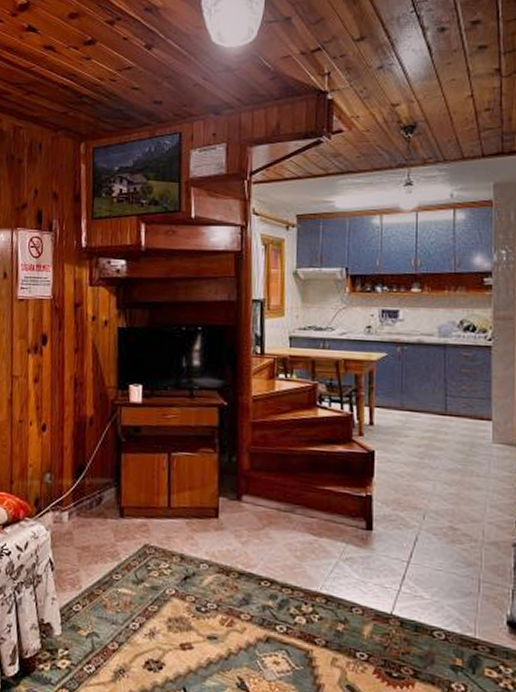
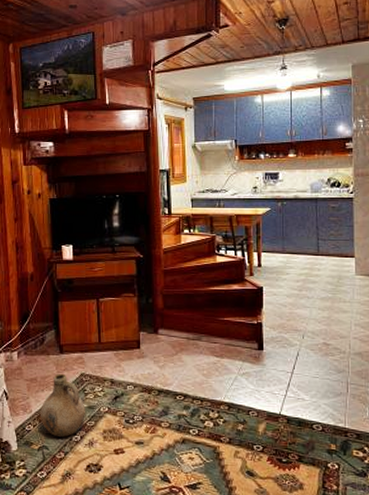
ceramic jug: none [91,542,148,624] -> present [40,373,85,438]

